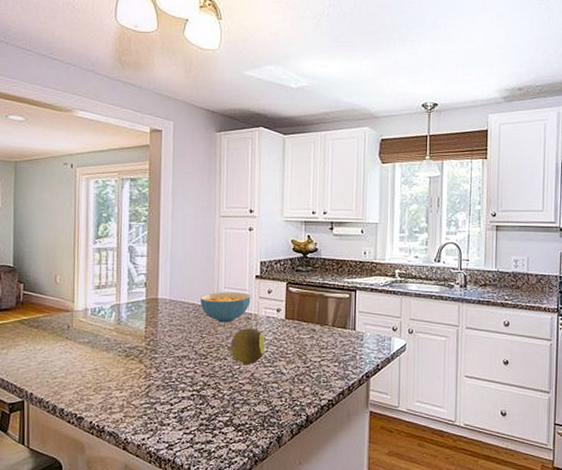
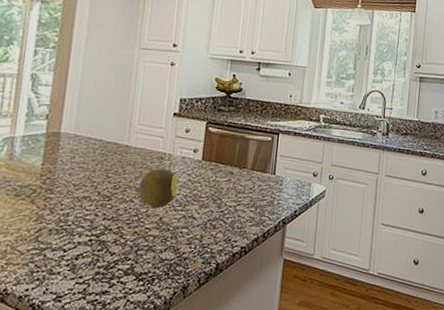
cereal bowl: present [200,292,251,323] -> none [109,128,167,162]

